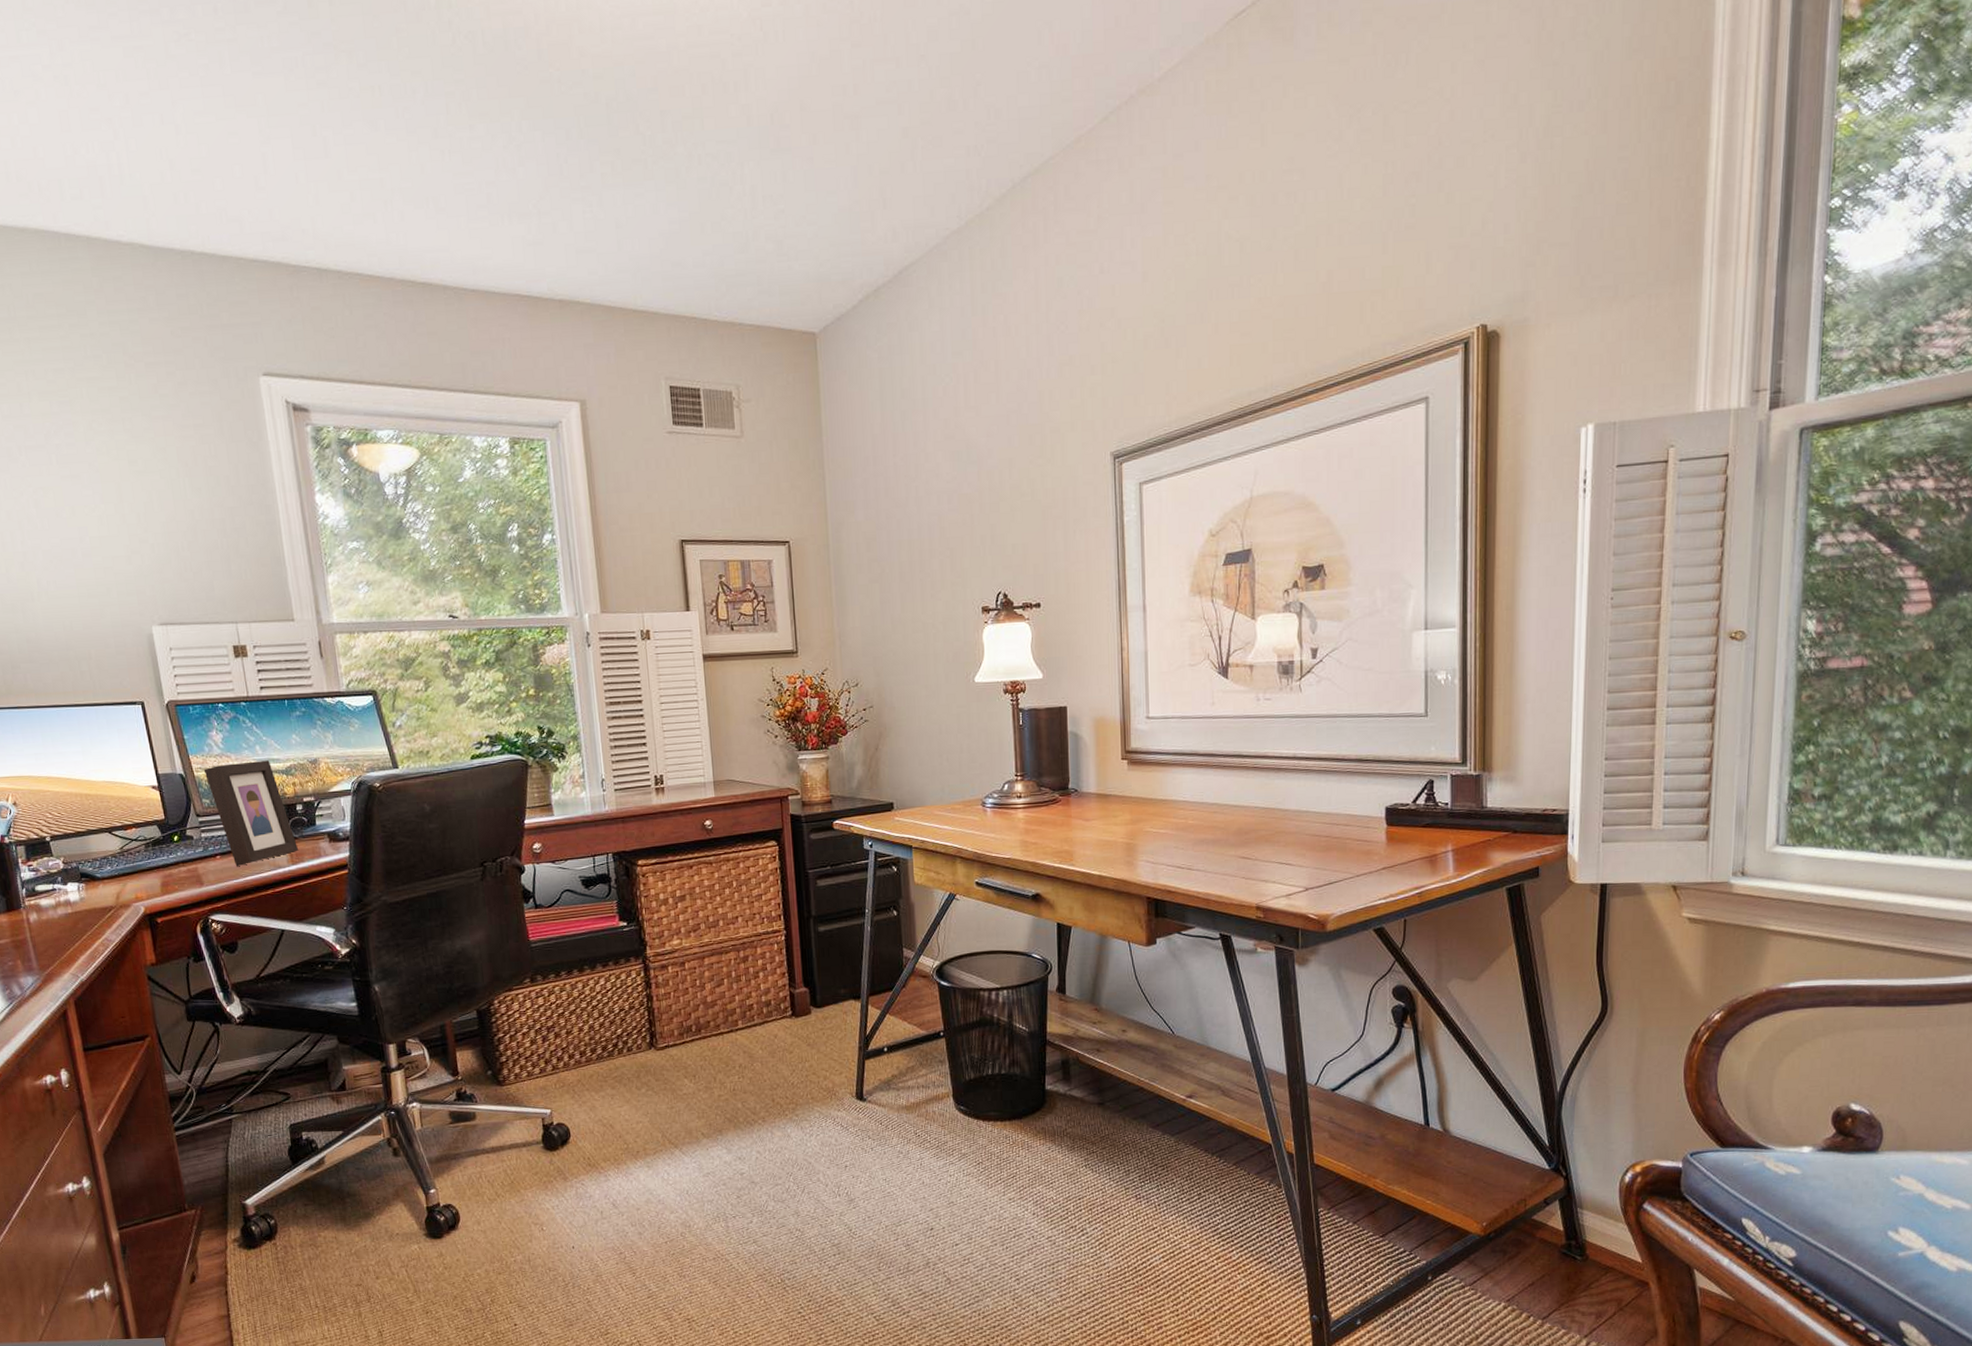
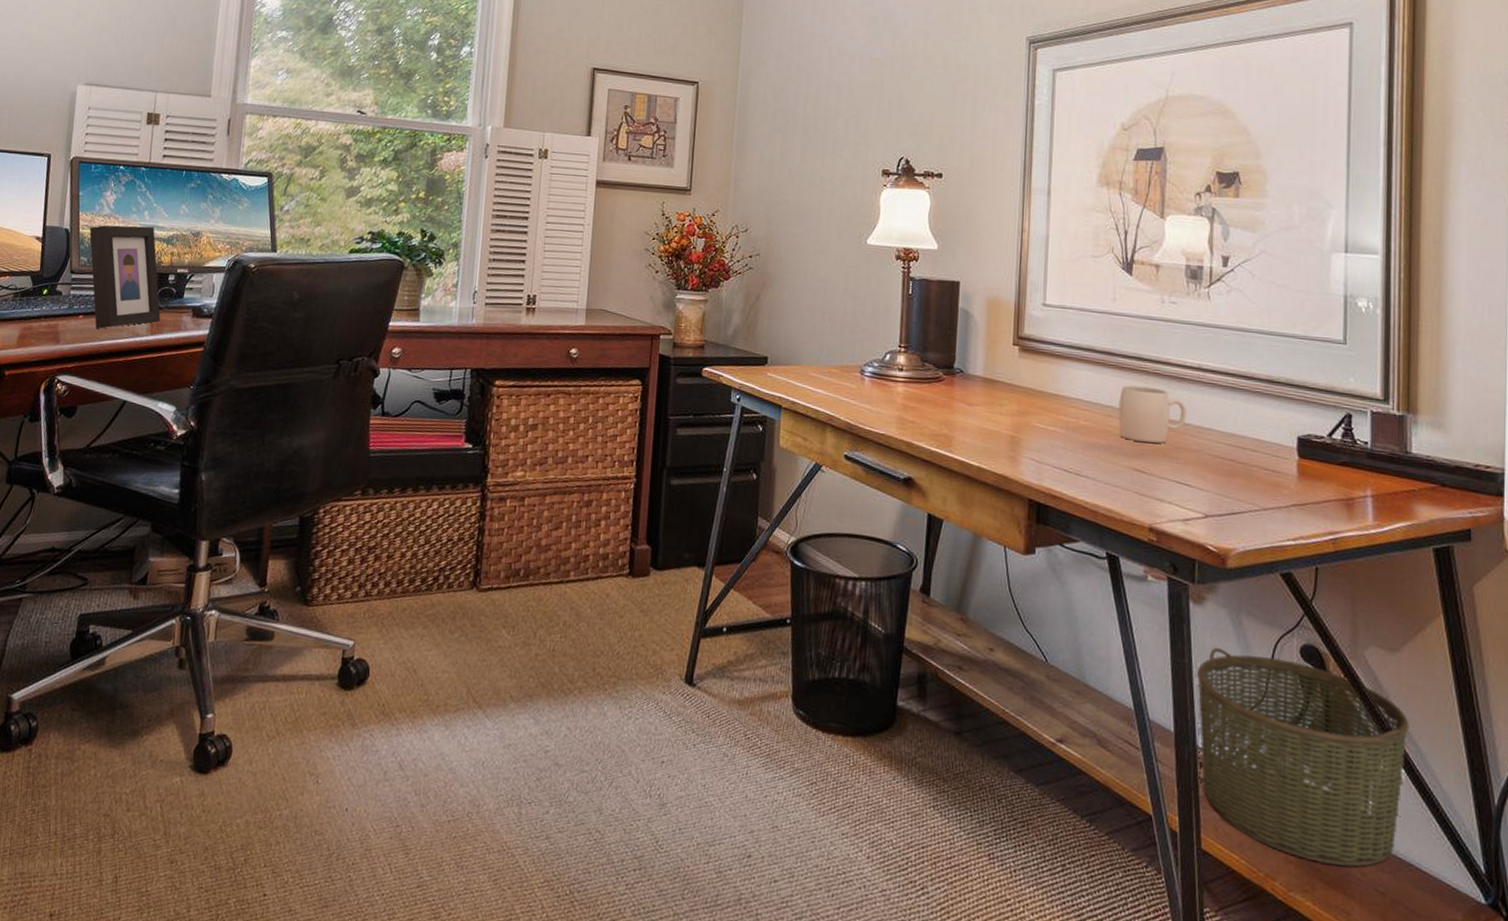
mug: none [1222,780,1285,832] -> present [1118,385,1187,443]
basket: none [1303,1000,1486,1160] -> present [1196,647,1409,868]

